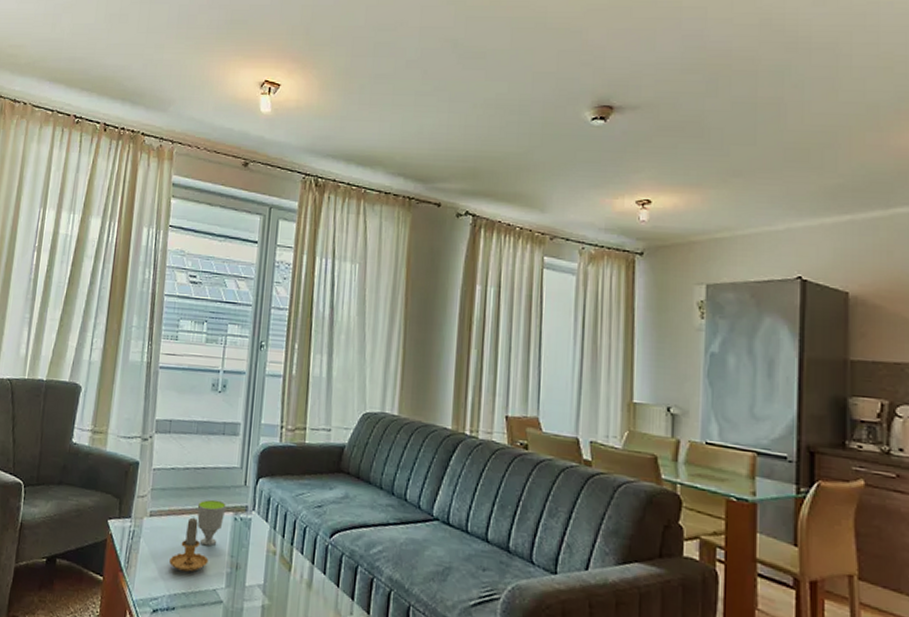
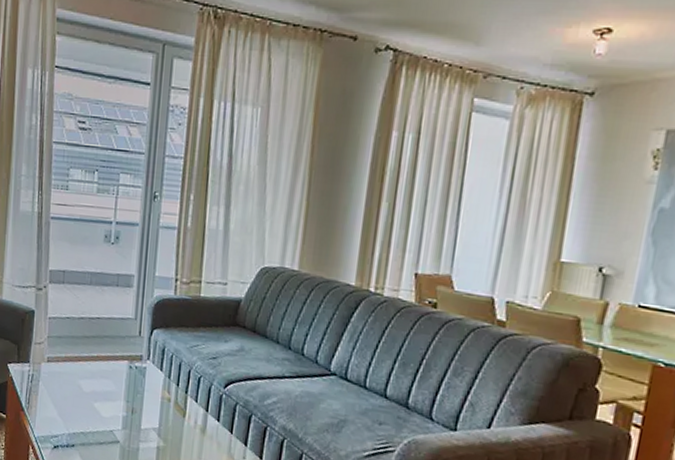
candle: present [168,517,209,572] -> none [67,364,105,414]
cup: present [197,499,226,546] -> none [93,348,121,391]

